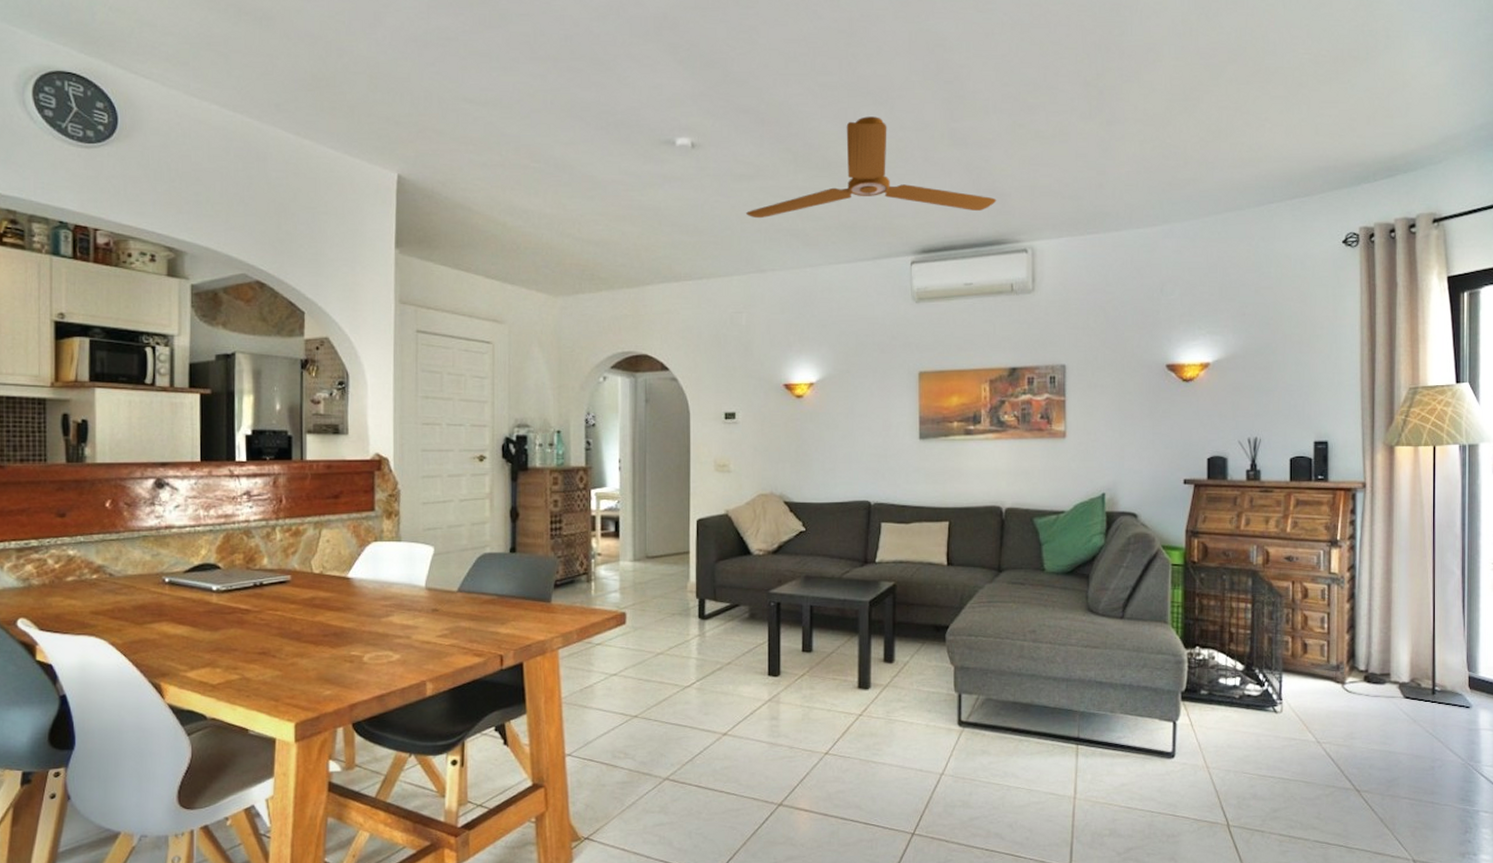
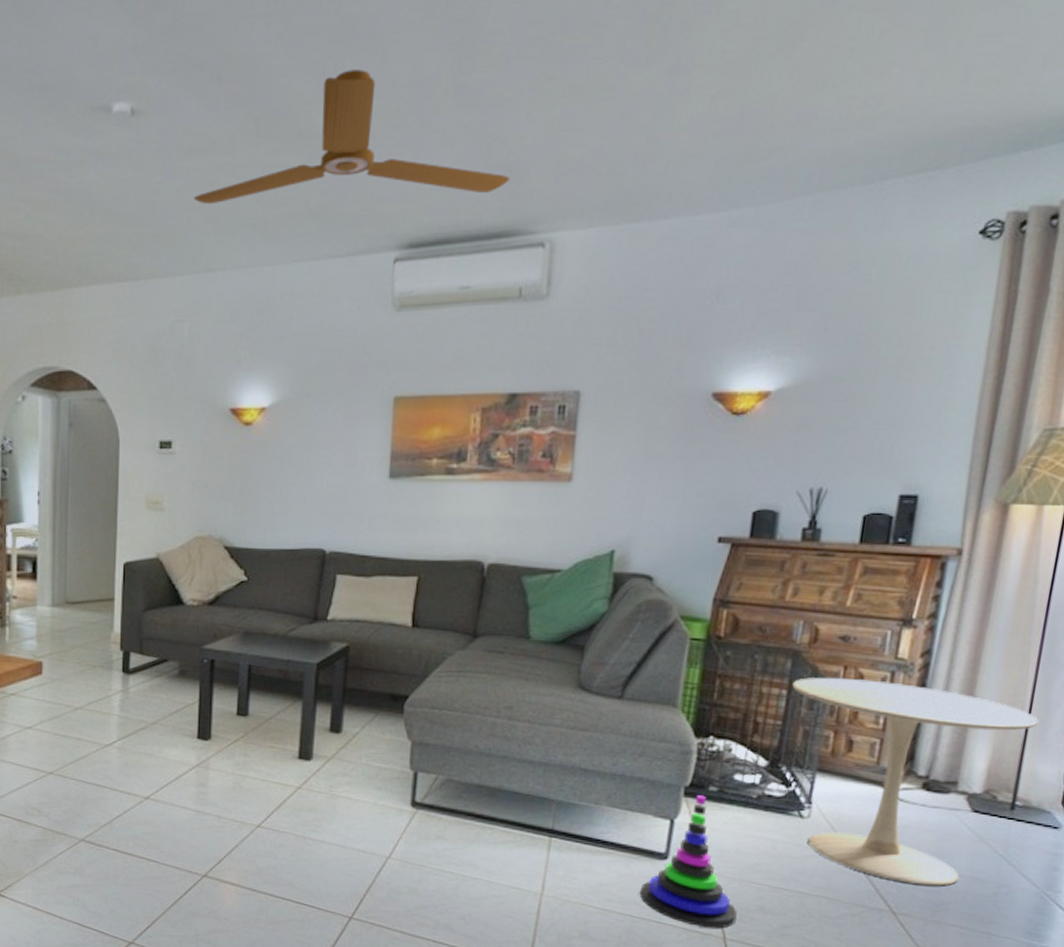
stacking toy: none [1155,699,1235,817] -> present [639,795,737,928]
side table: none [1255,591,1441,765] -> present [792,677,1039,886]

